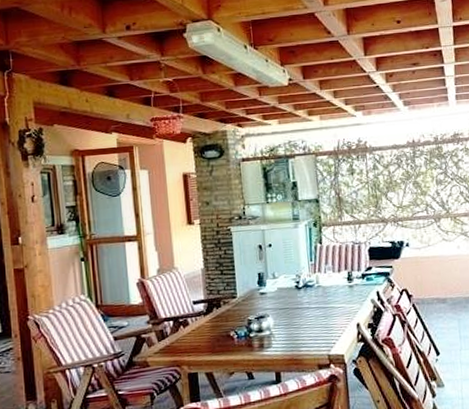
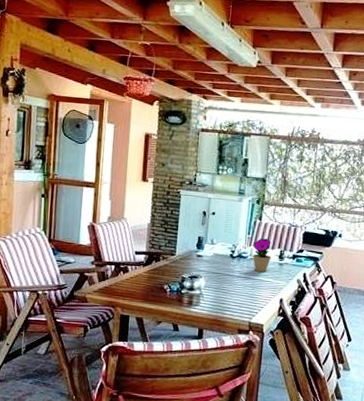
flower pot: none [318,262,340,299] -> present [252,238,271,273]

